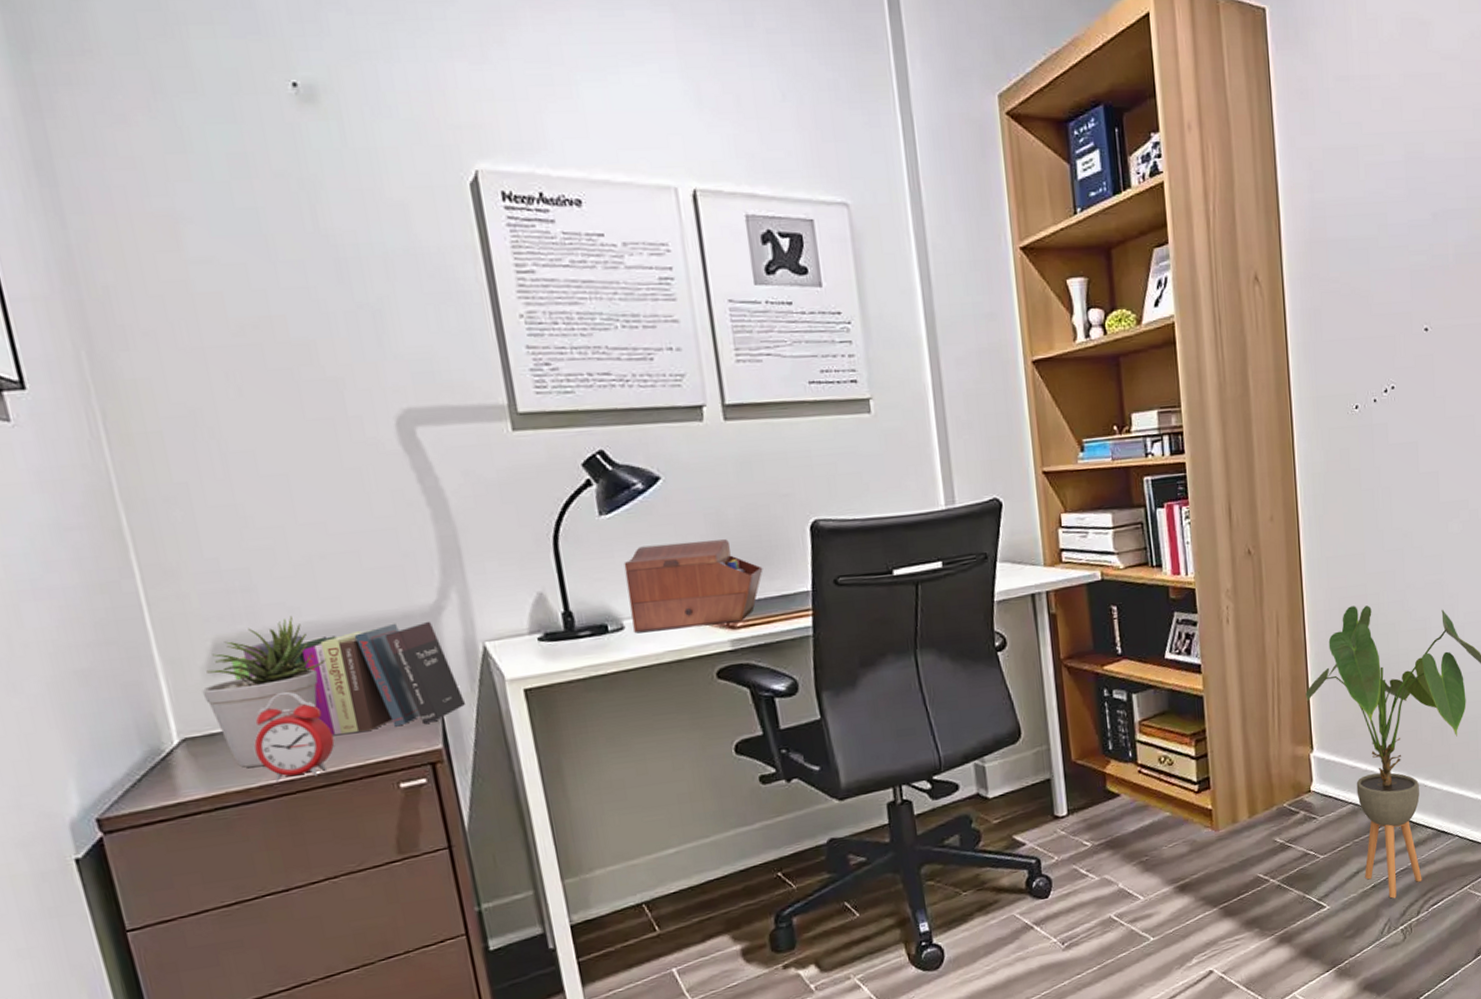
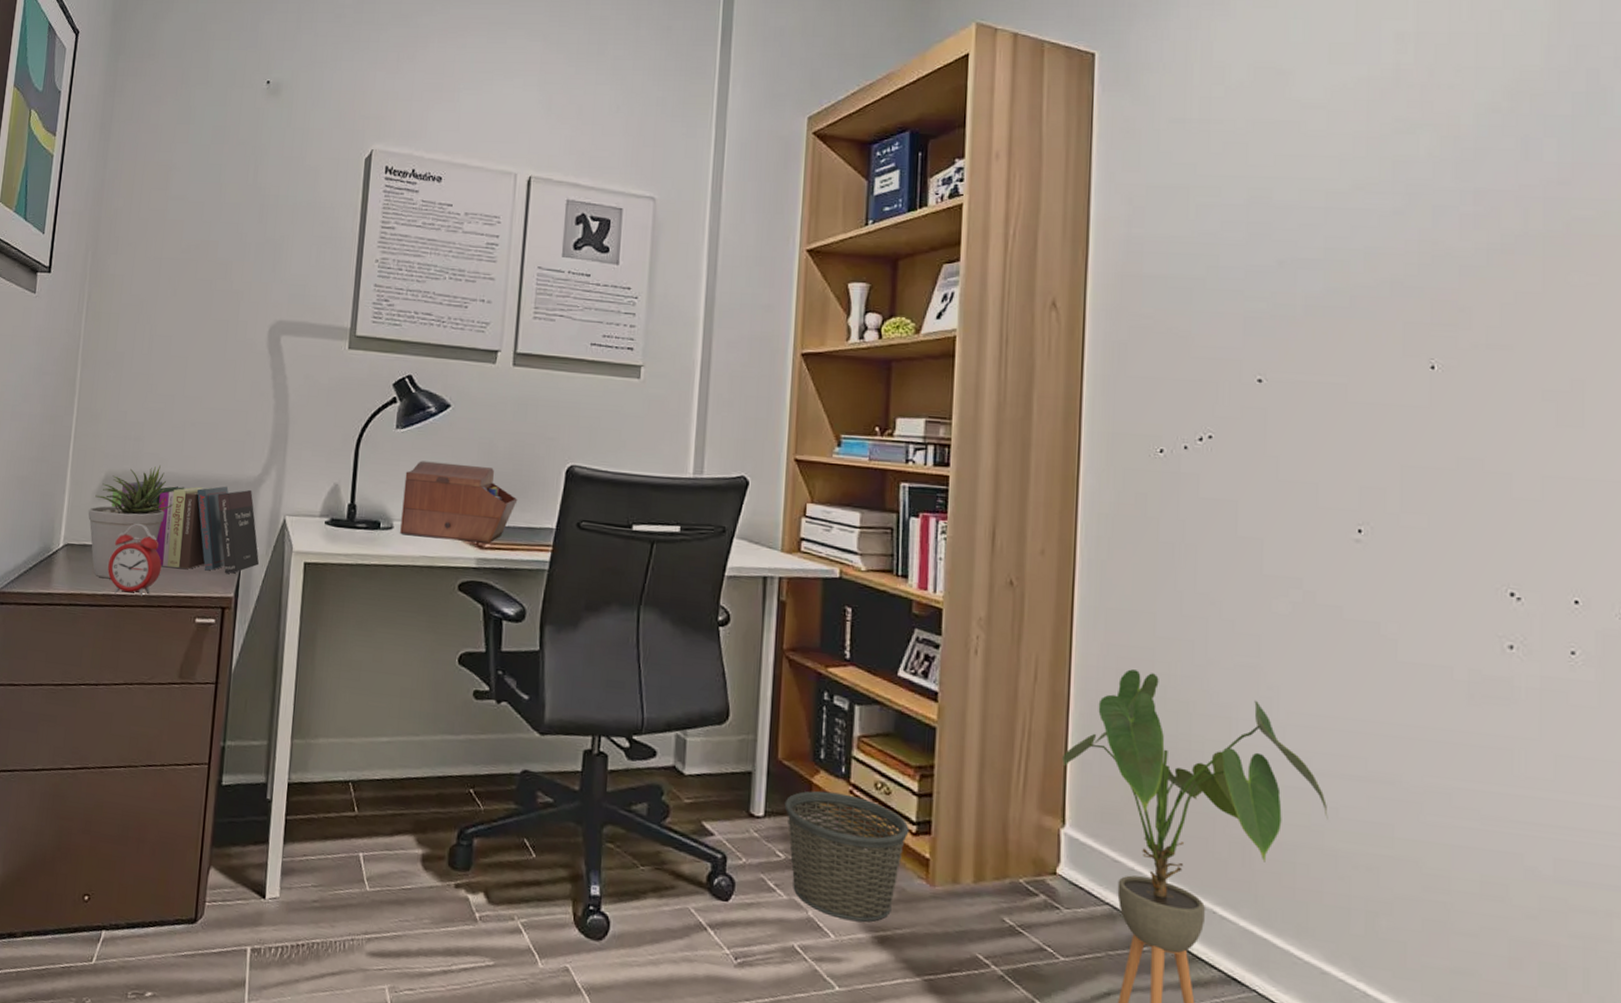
basket: none [1084,774,1193,882] -> present [784,790,909,922]

